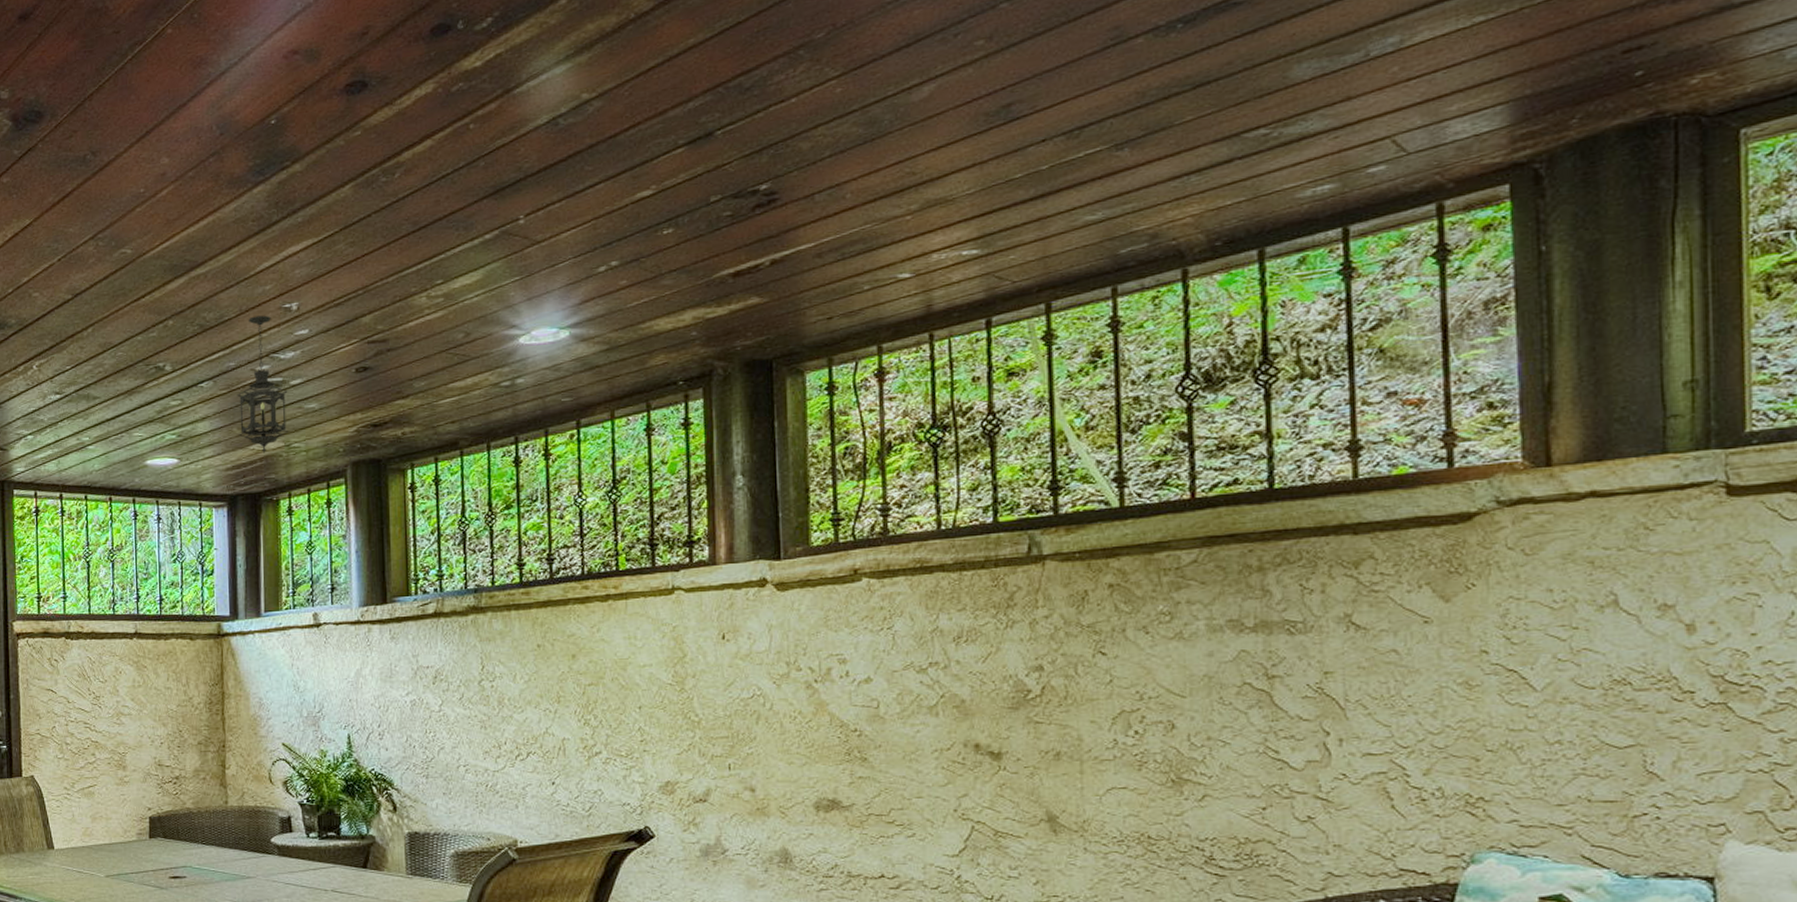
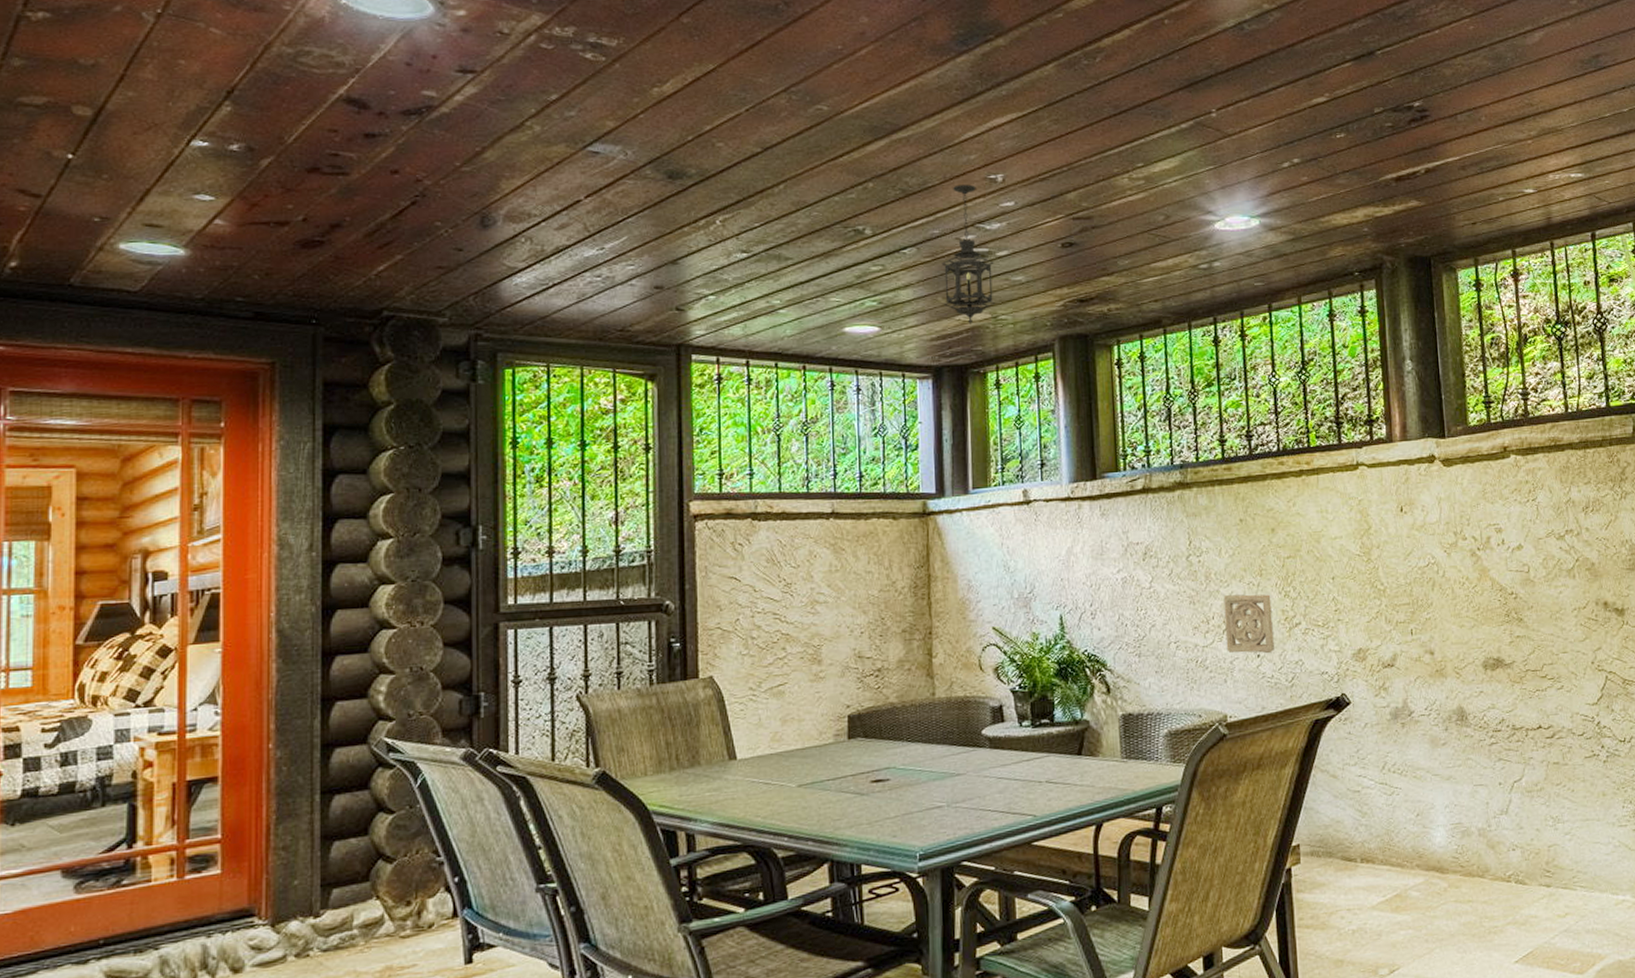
wall ornament: none [517,721,571,782] -> present [1223,594,1274,654]

